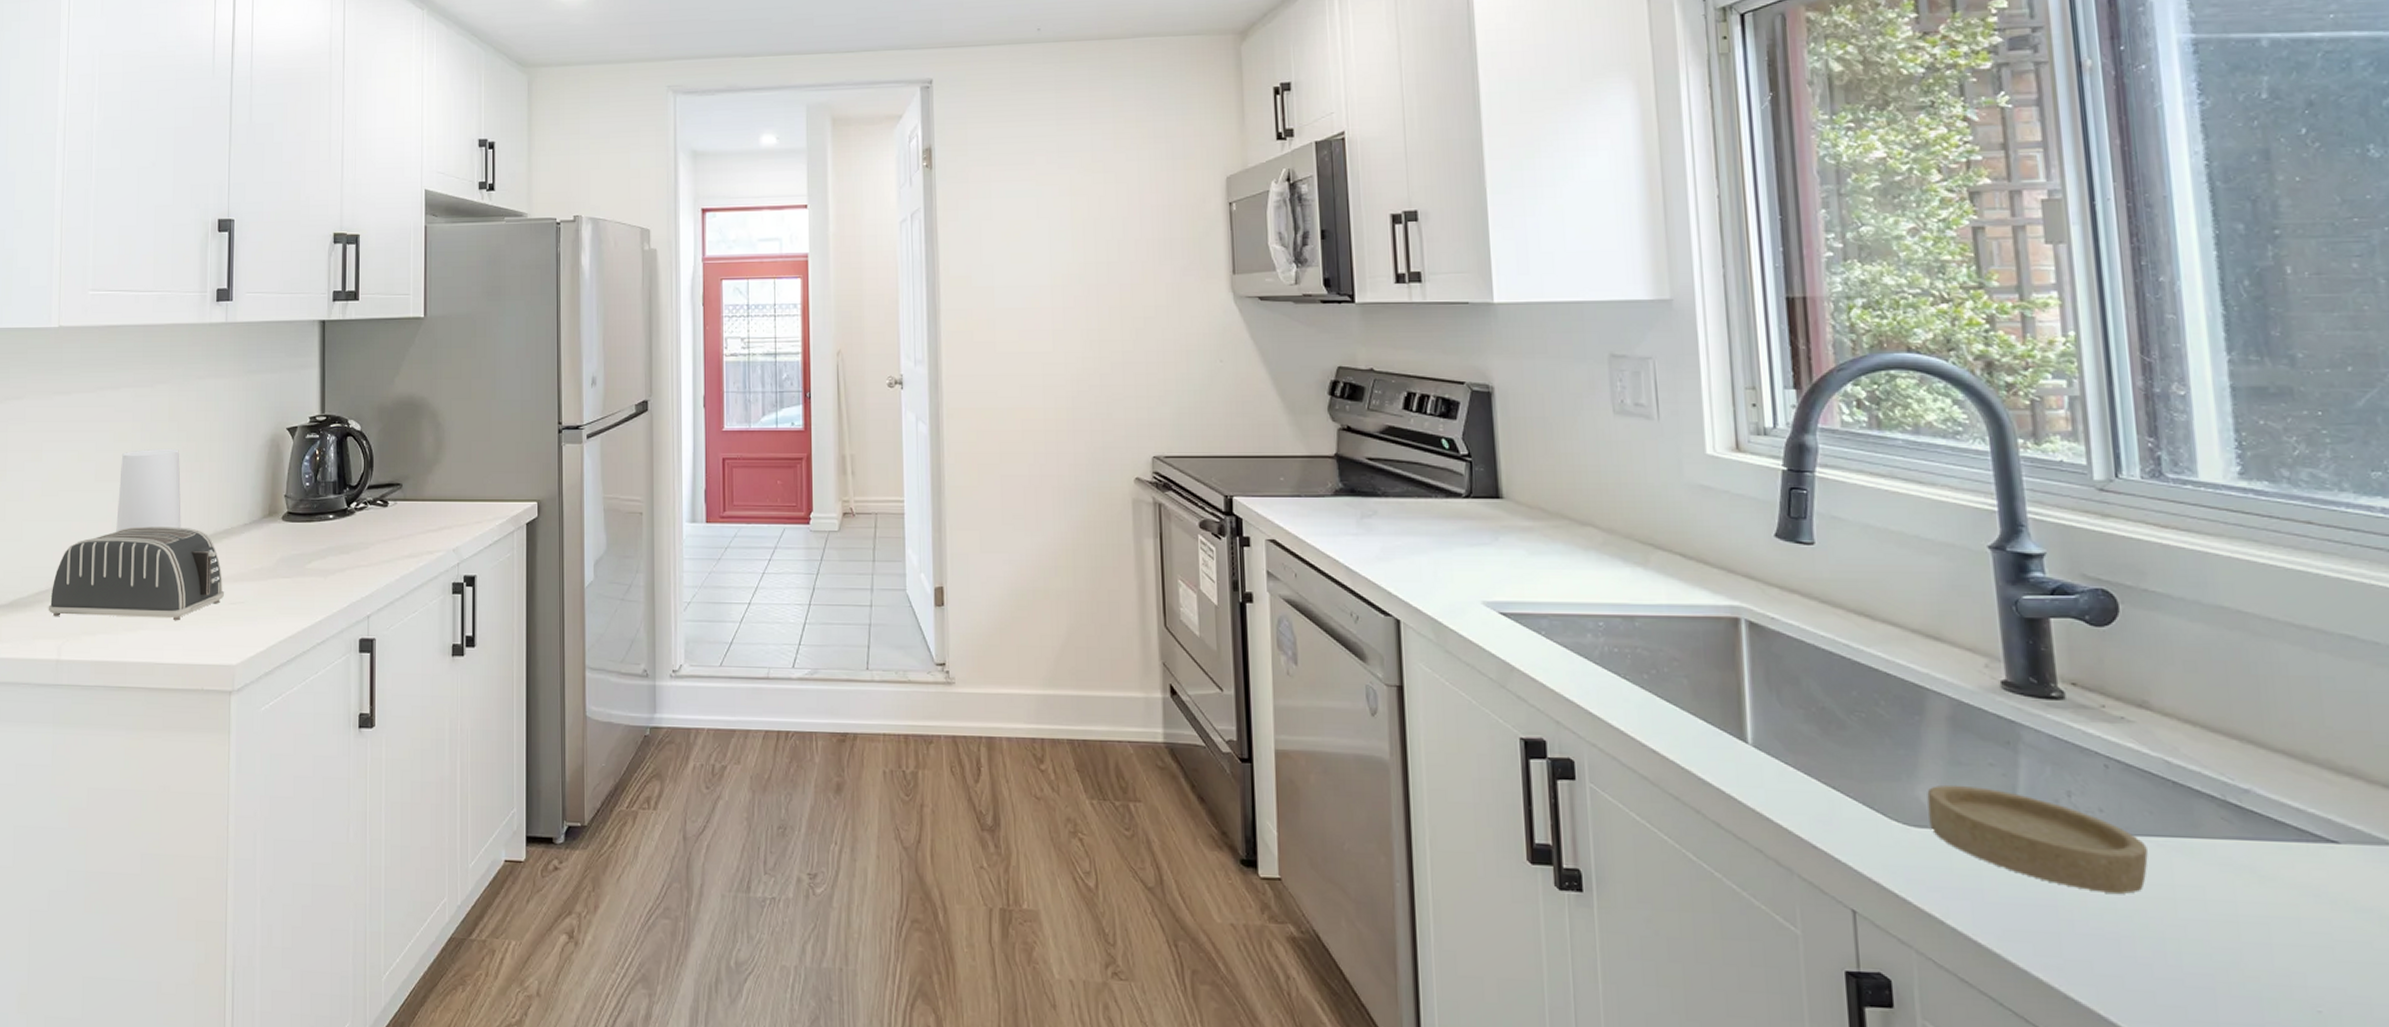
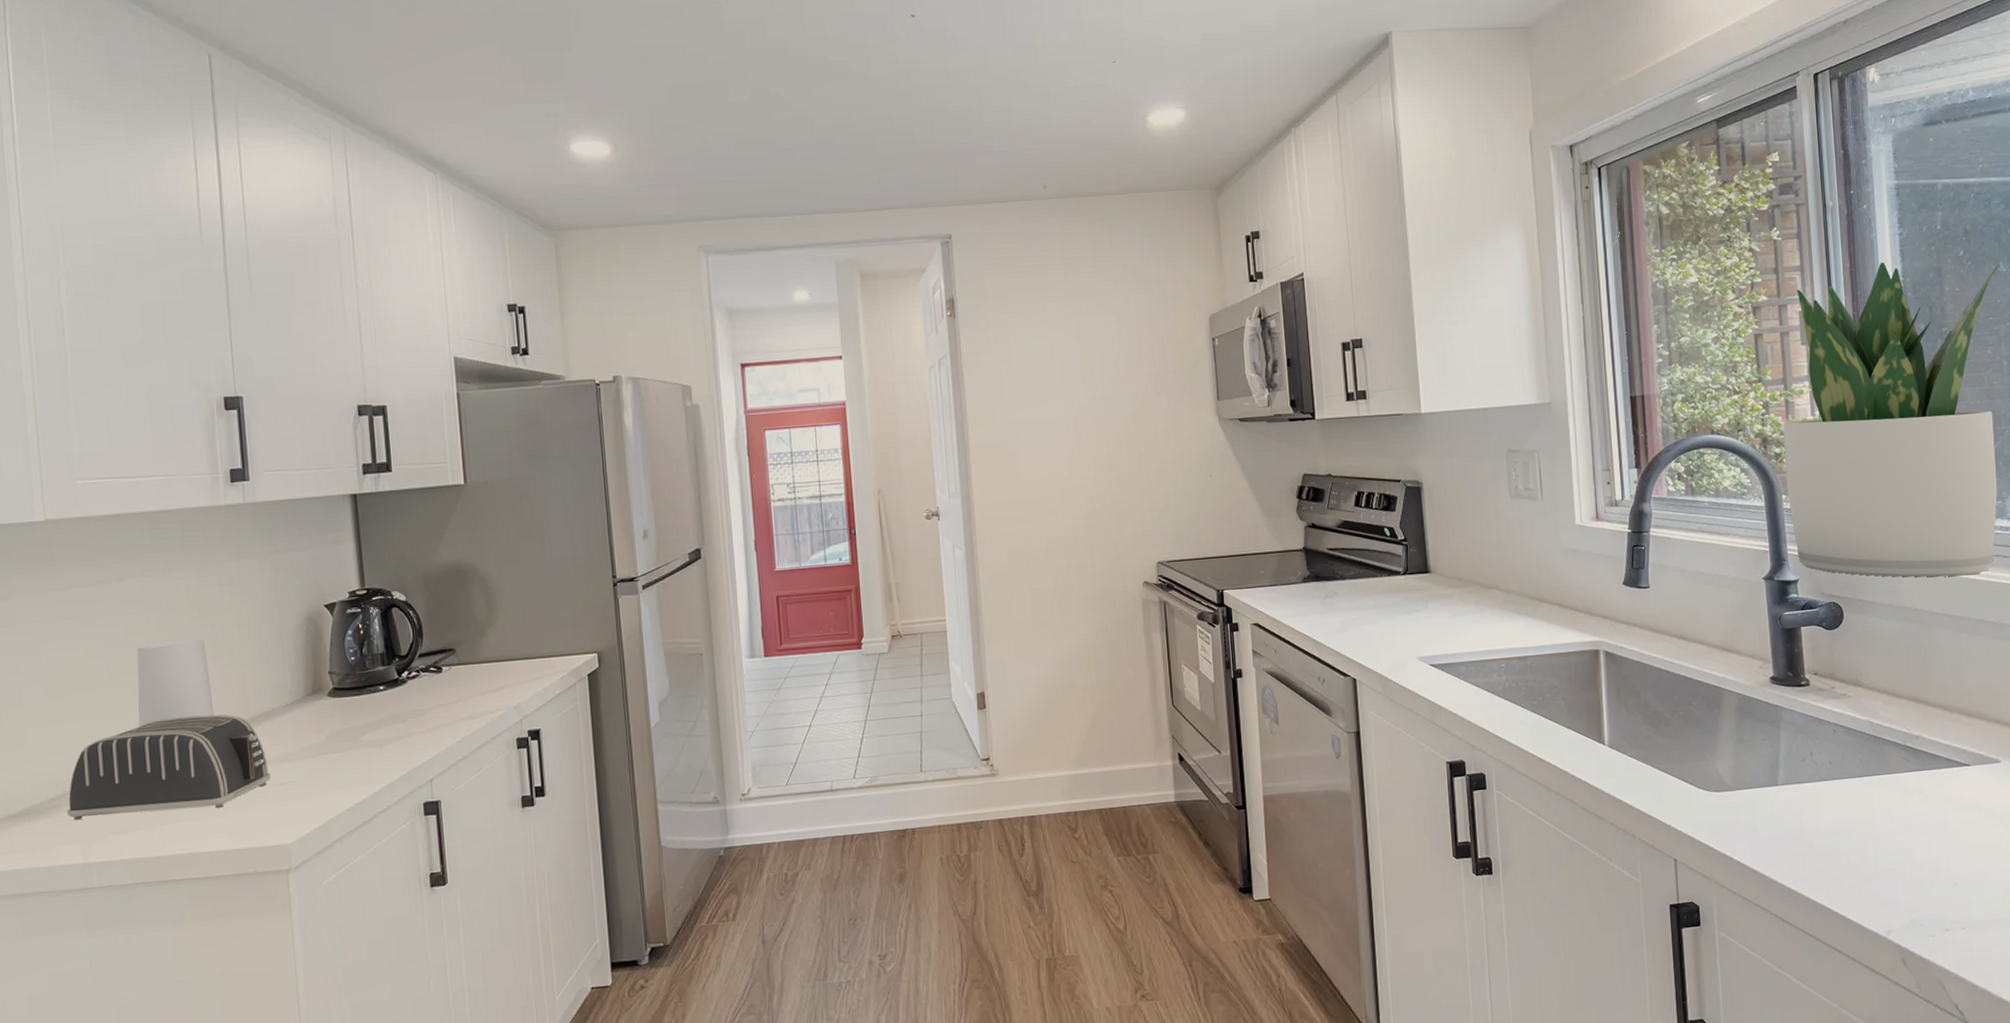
dish: present [1927,784,2148,894] -> none [1722,757,1859,822]
planter: none [2018,140,2376,572] -> present [1783,263,1999,577]

